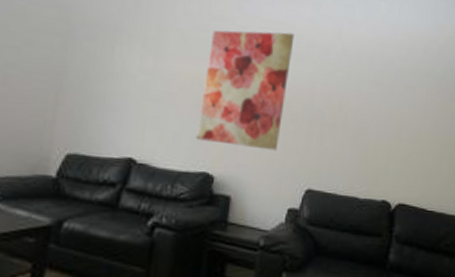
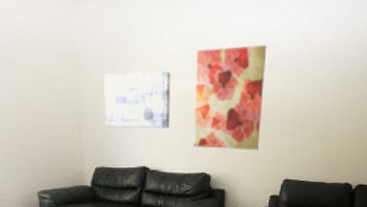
wall art: none [89,45,179,114] -> present [104,70,171,128]

